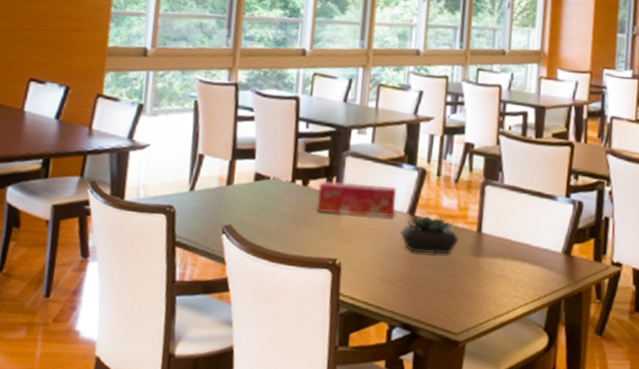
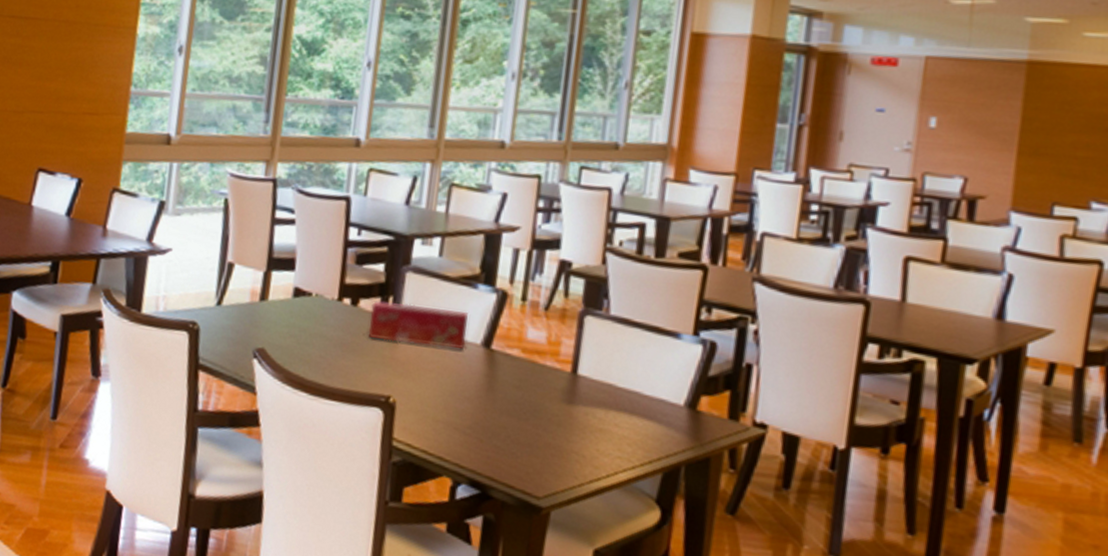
succulent plant: present [400,215,459,255] -> none [471,349,548,399]

